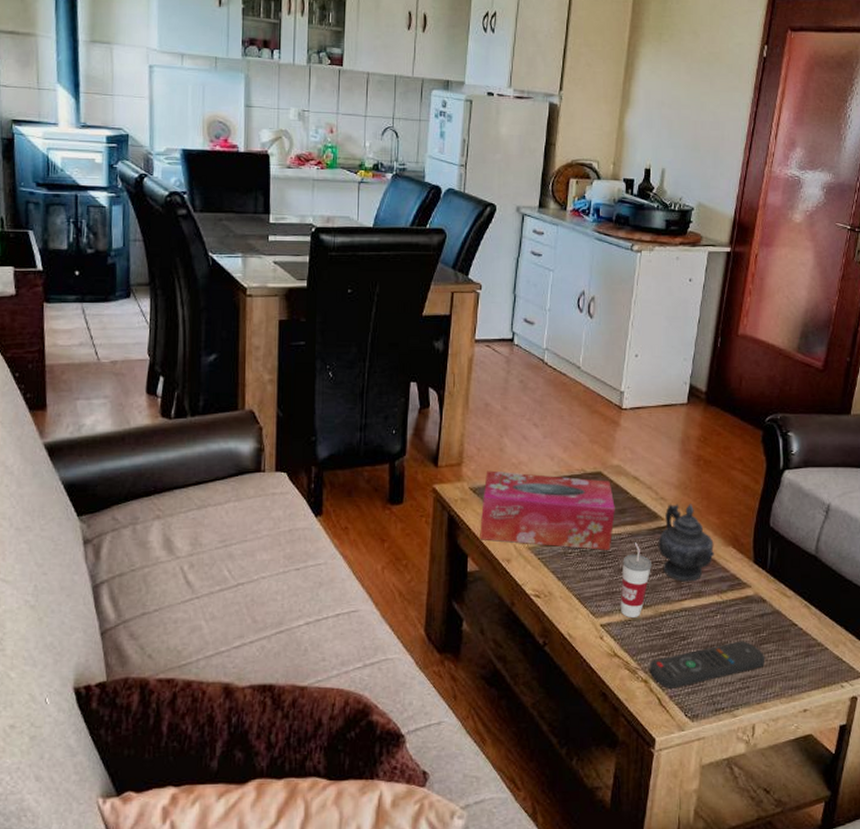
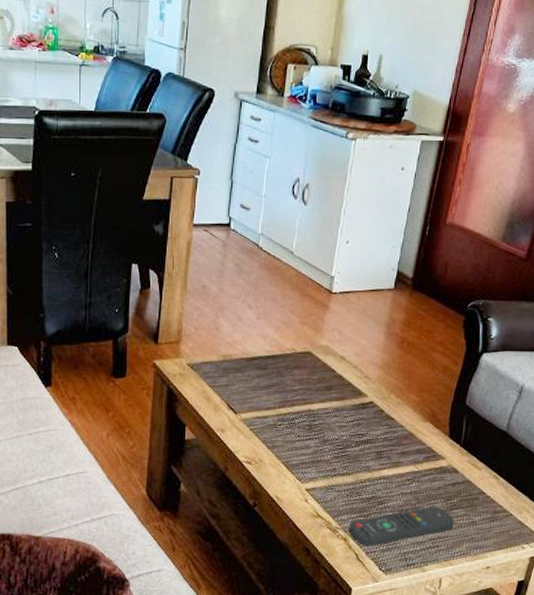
tissue box: present [480,470,615,550] -> none [196,348,322,423]
cup: present [620,542,651,617] -> none [324,417,354,483]
teapot: present [658,504,714,582] -> none [361,382,413,453]

